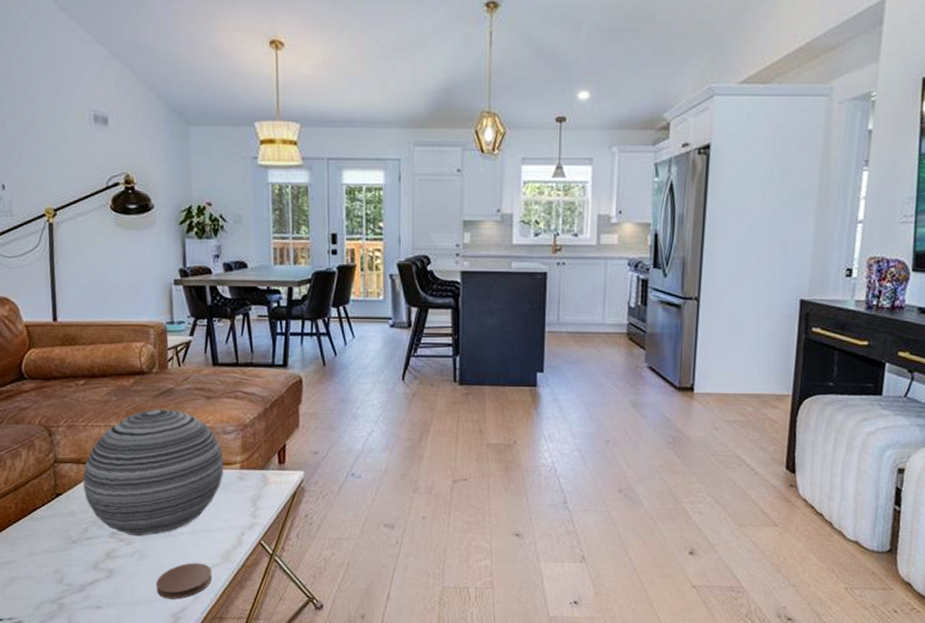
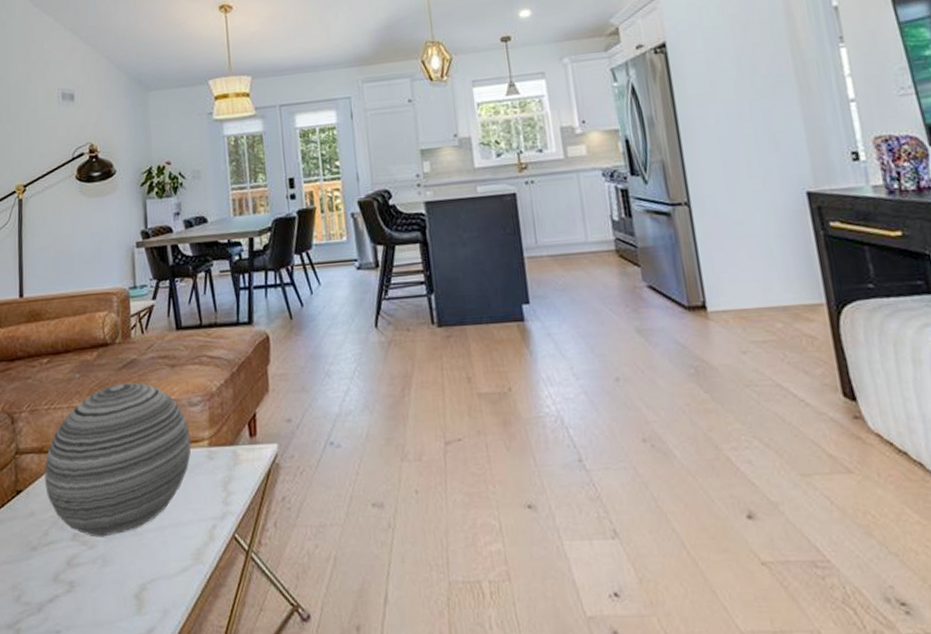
coaster: present [156,563,212,599] -> none [121,567,182,617]

